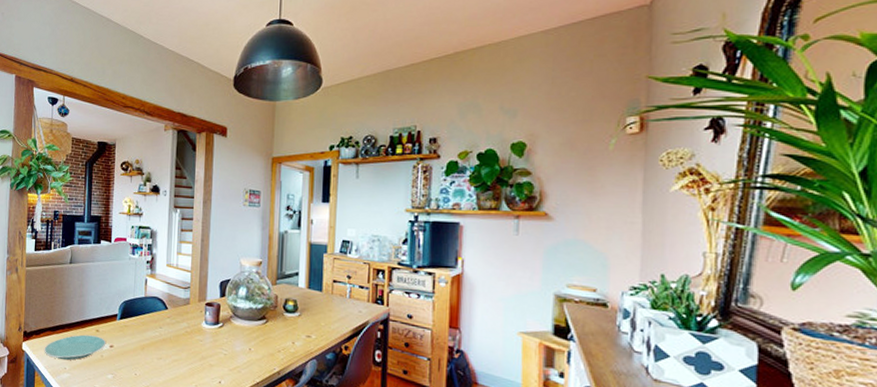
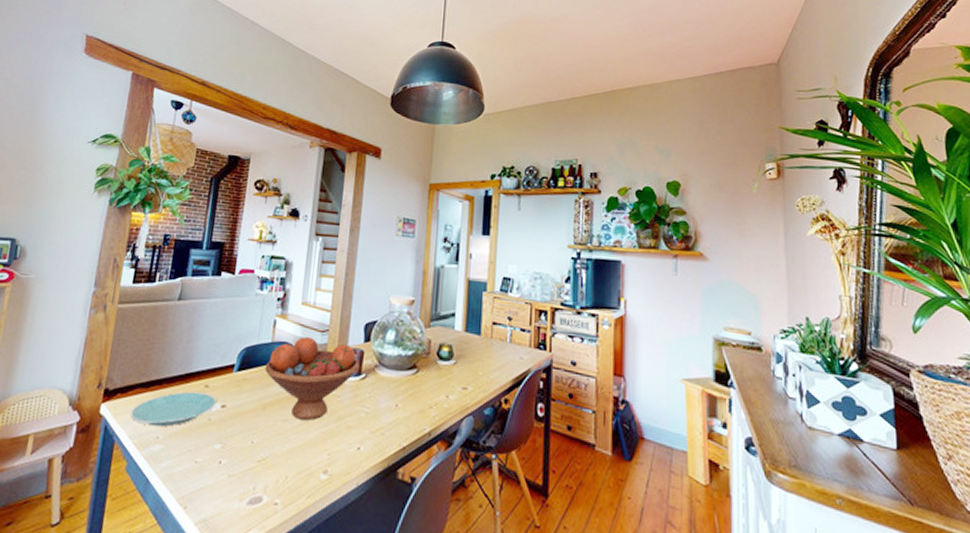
fruit bowl: none [141,293,218,359] -> present [264,337,360,420]

